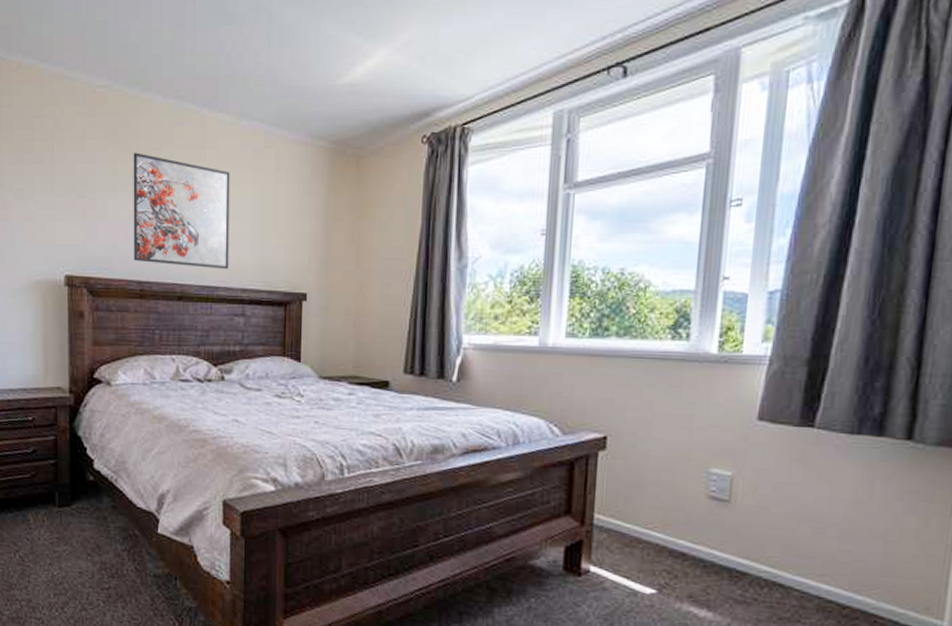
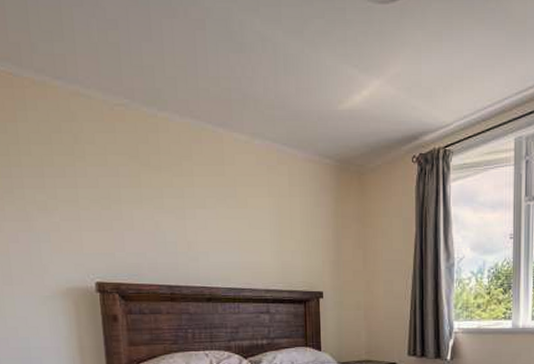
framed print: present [133,152,230,270] -> none [155,167,252,273]

